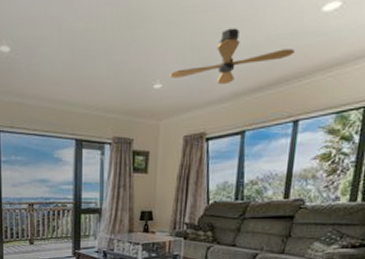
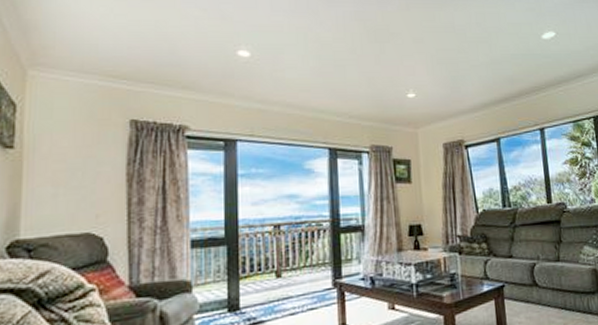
ceiling fan: present [169,28,295,85] -> none [421,47,528,96]

